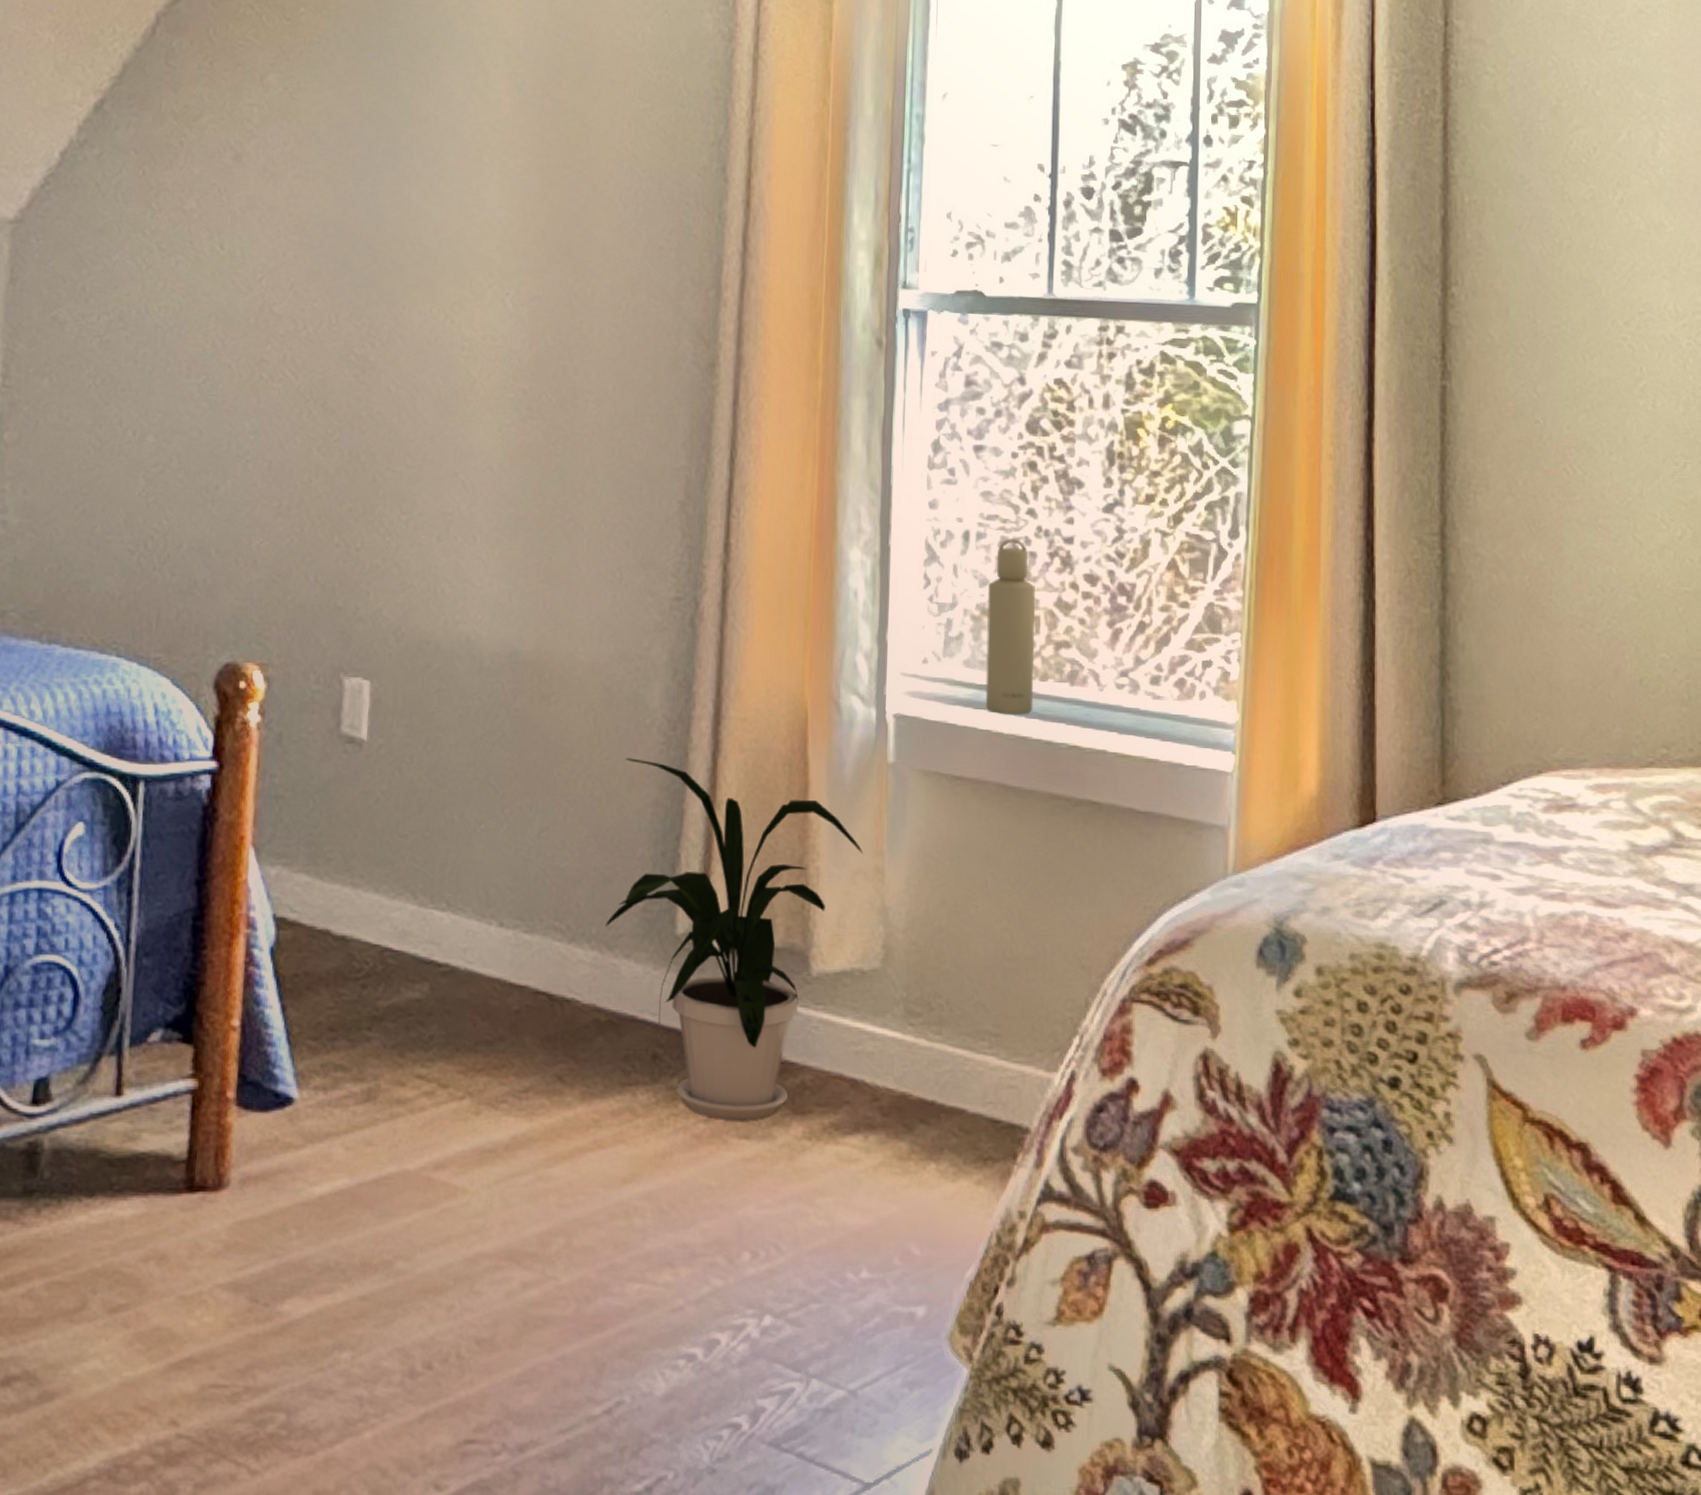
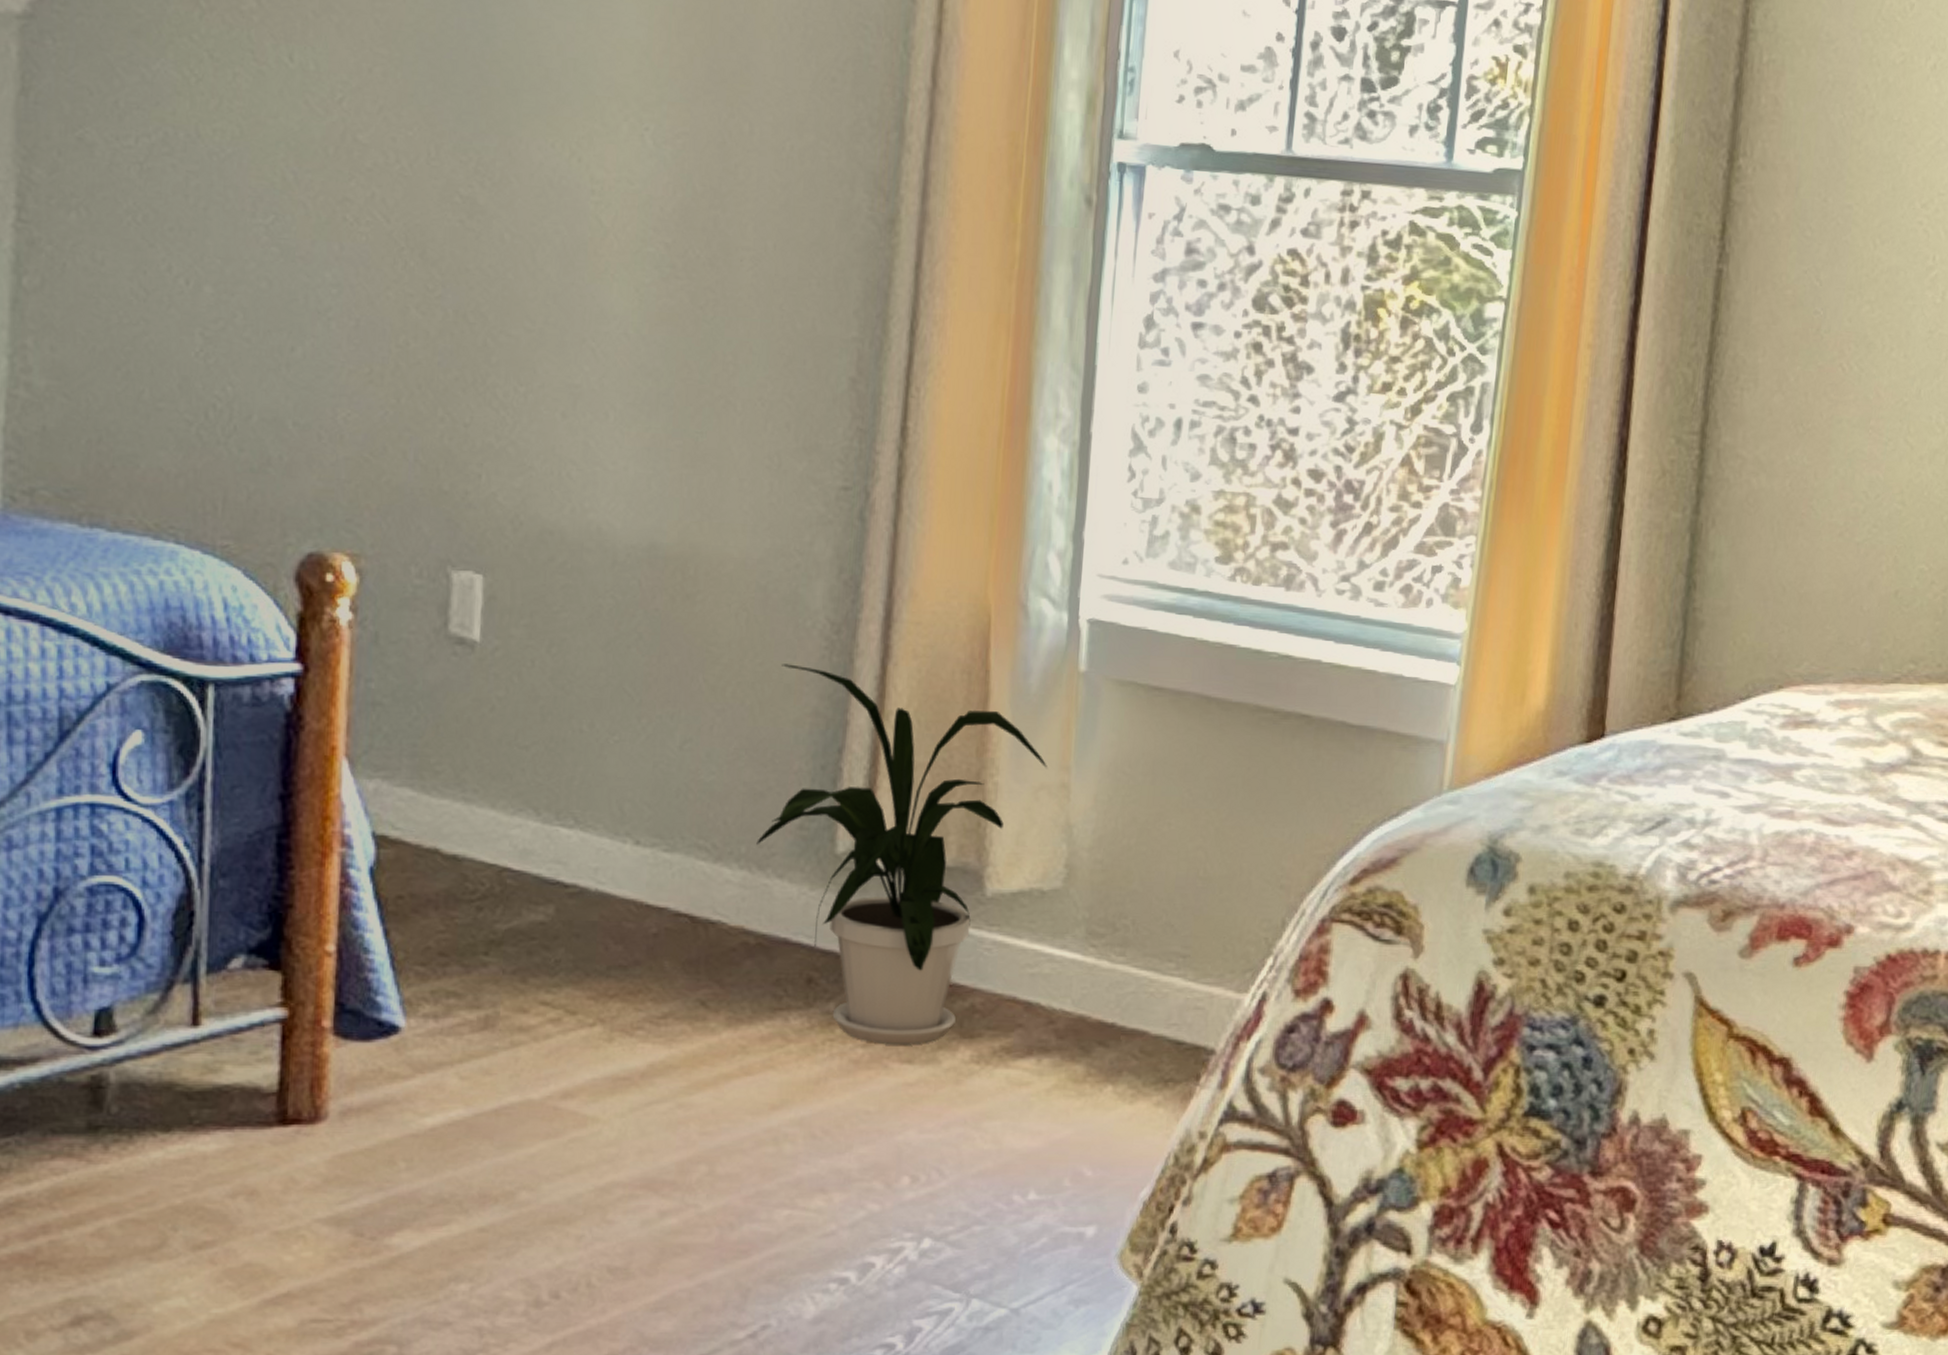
bottle: present [985,538,1035,716] -> none [1190,428,1253,622]

